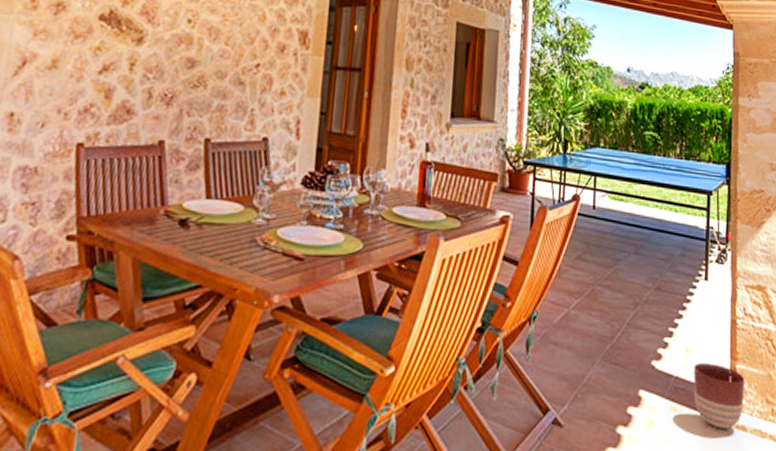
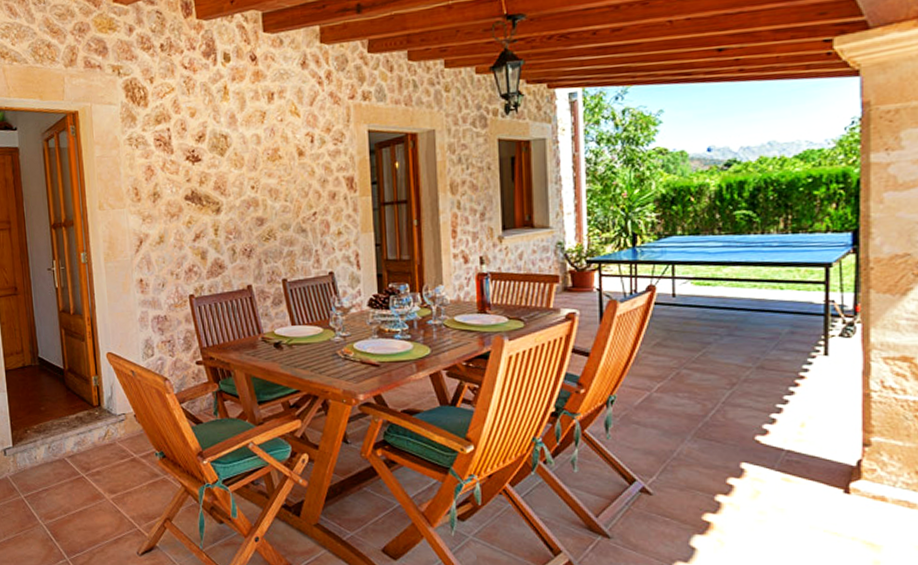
planter: present [693,363,745,428] -> none [810,437,884,498]

